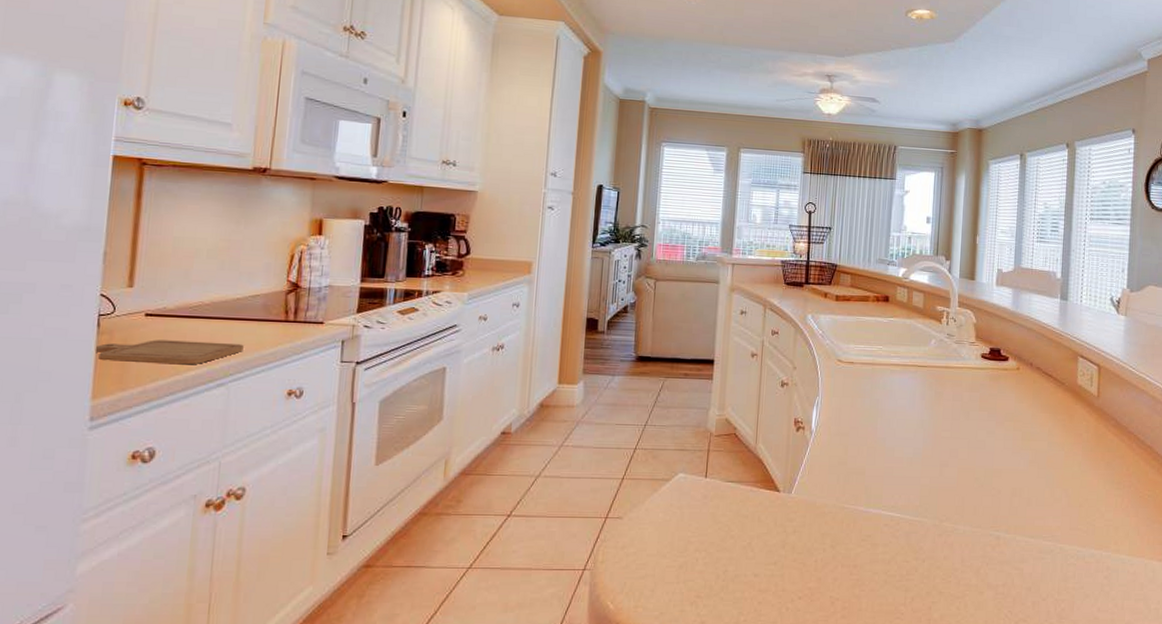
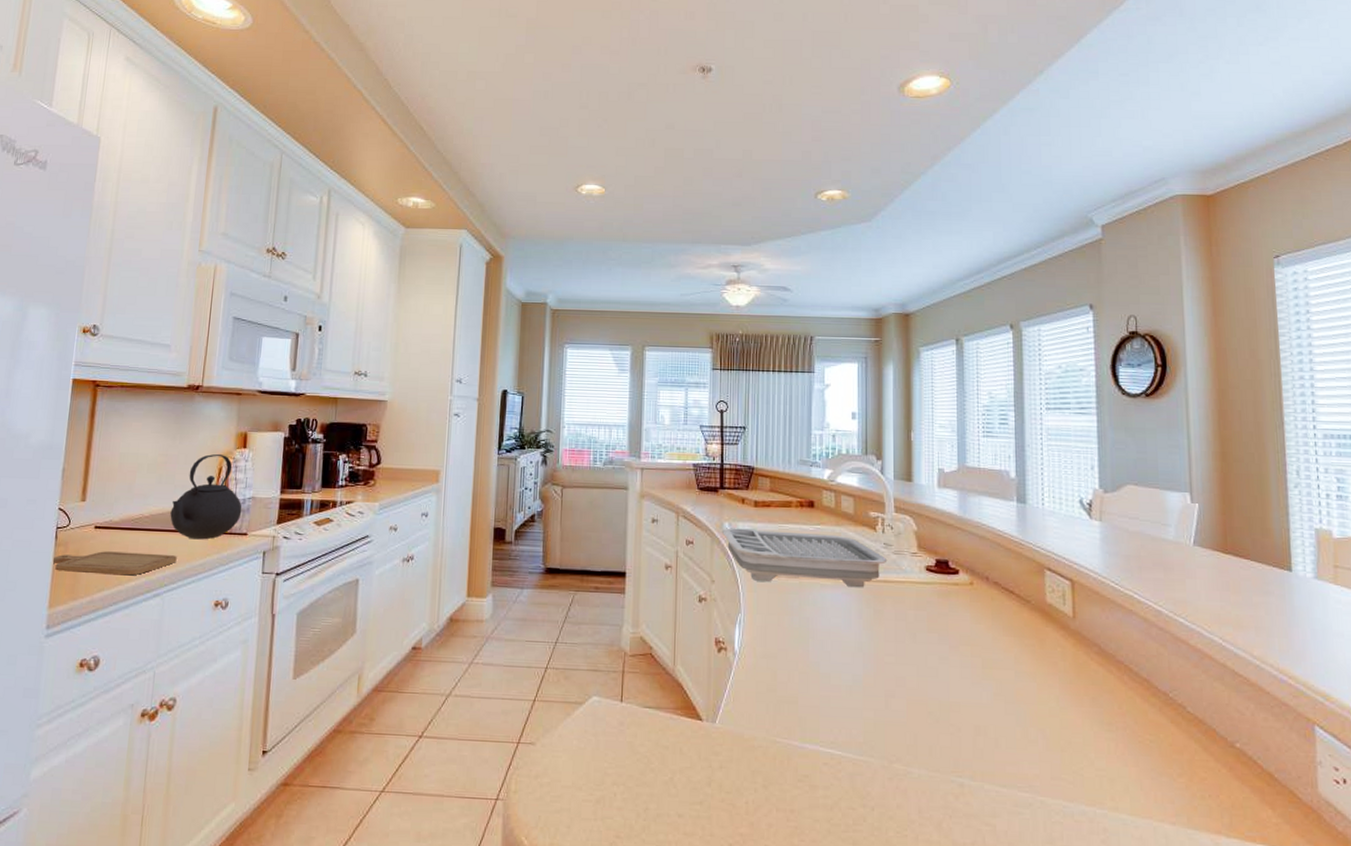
kettle: none [235,240,318,328] -> present [170,453,242,540]
dish rack: none [805,319,950,372] -> present [722,528,888,587]

